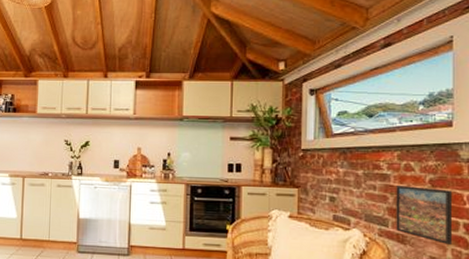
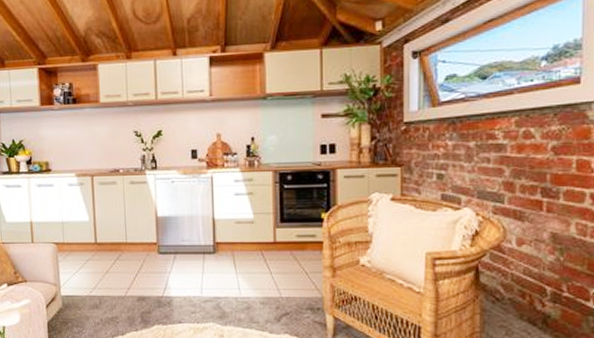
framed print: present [396,186,453,246] -> none [513,155,579,219]

